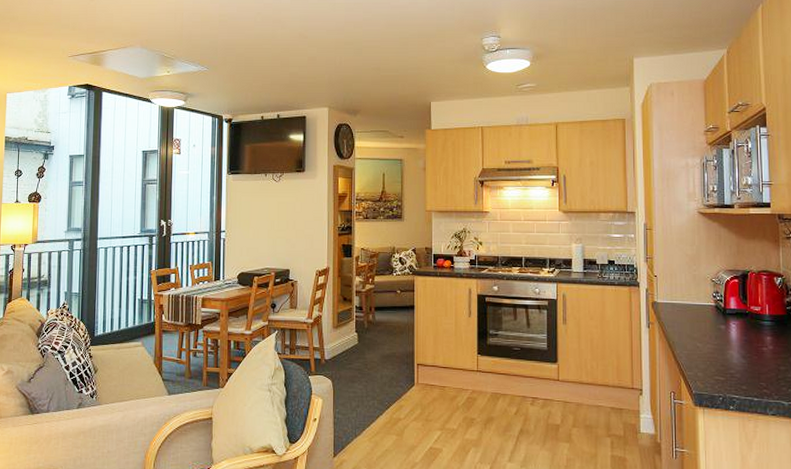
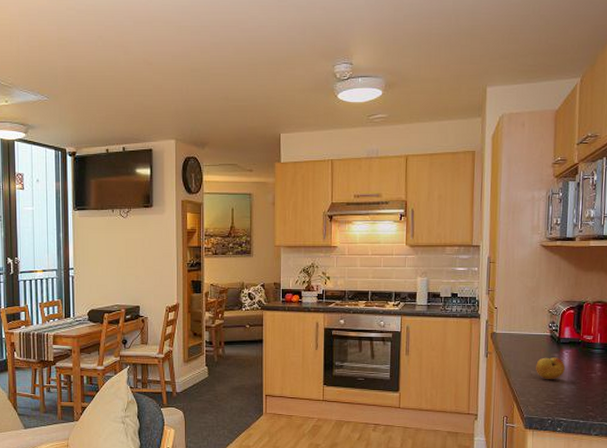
fruit: none [702,329,733,353] -> present [536,357,565,380]

